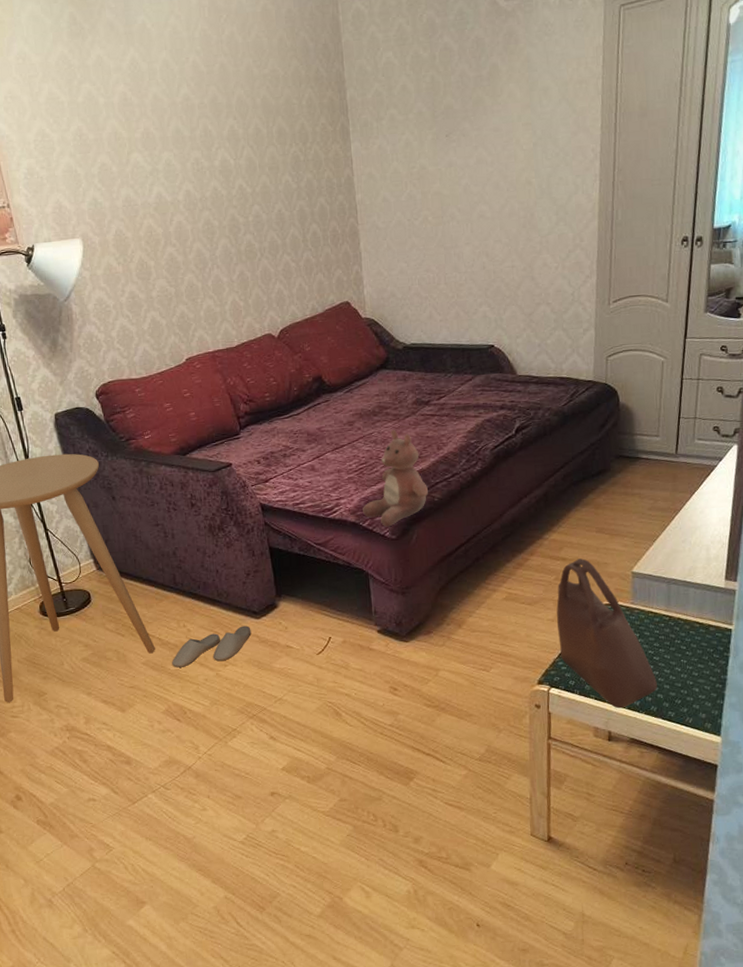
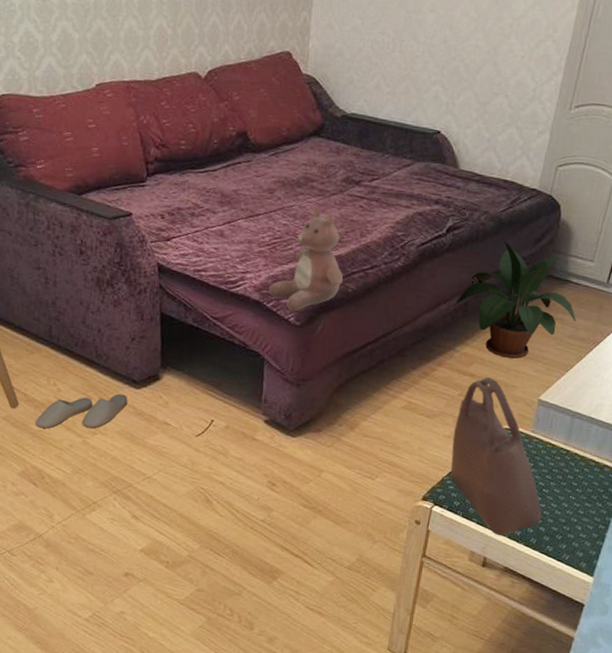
potted plant: none [536,429,653,538] -> present [456,238,576,359]

